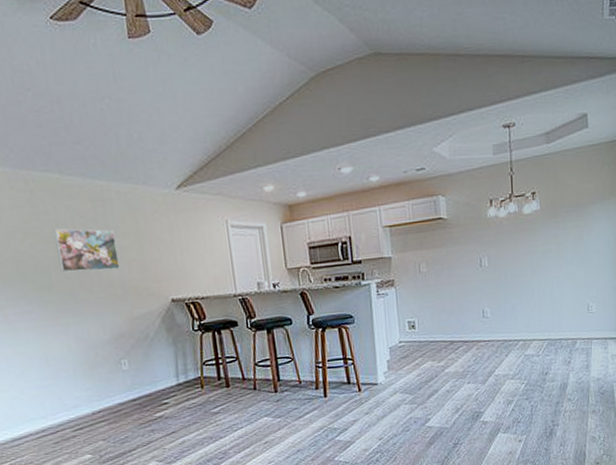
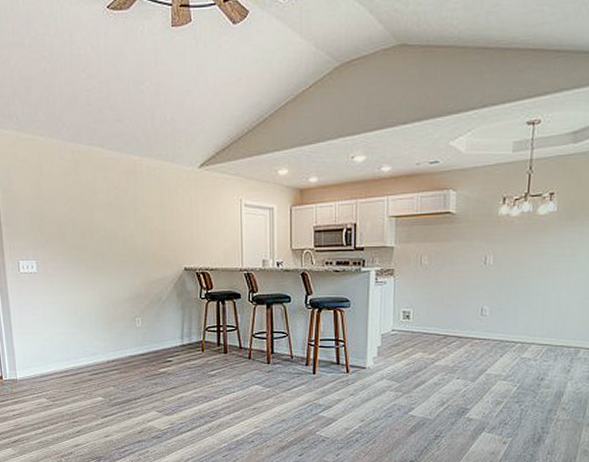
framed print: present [53,228,120,273] -> none [91,197,143,238]

